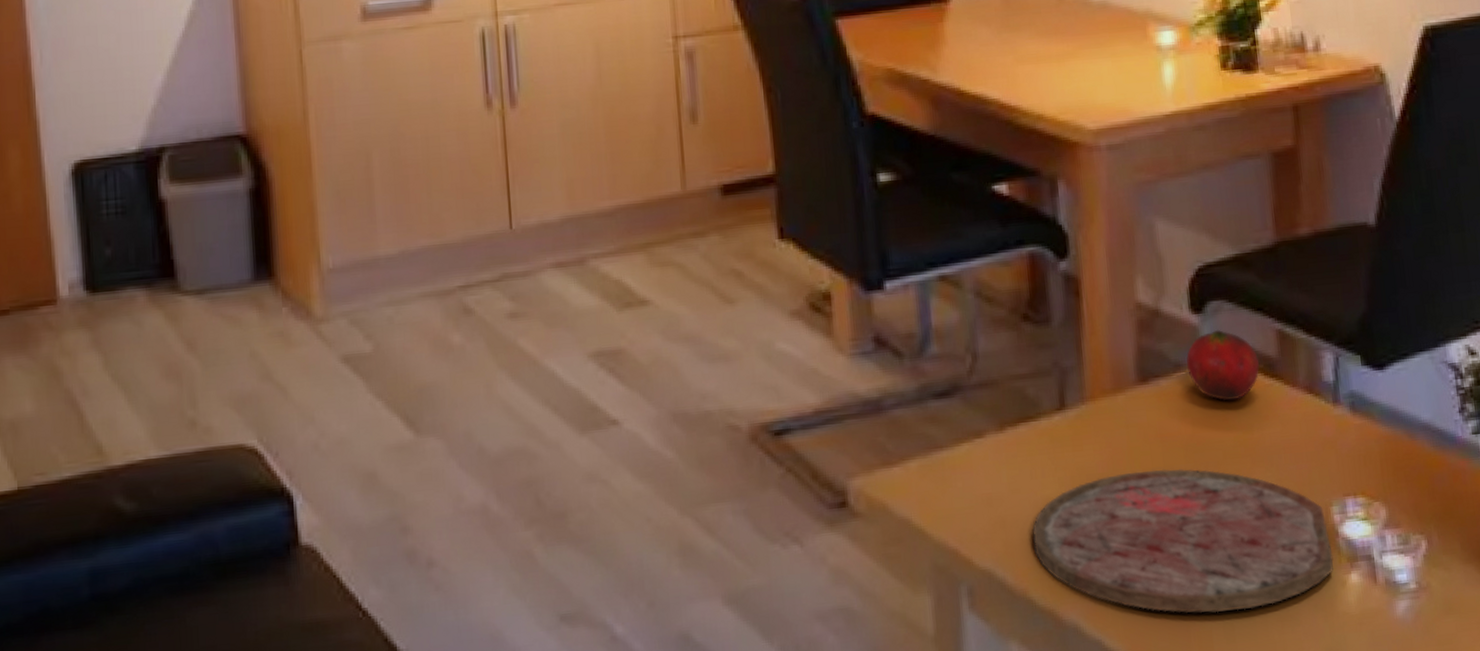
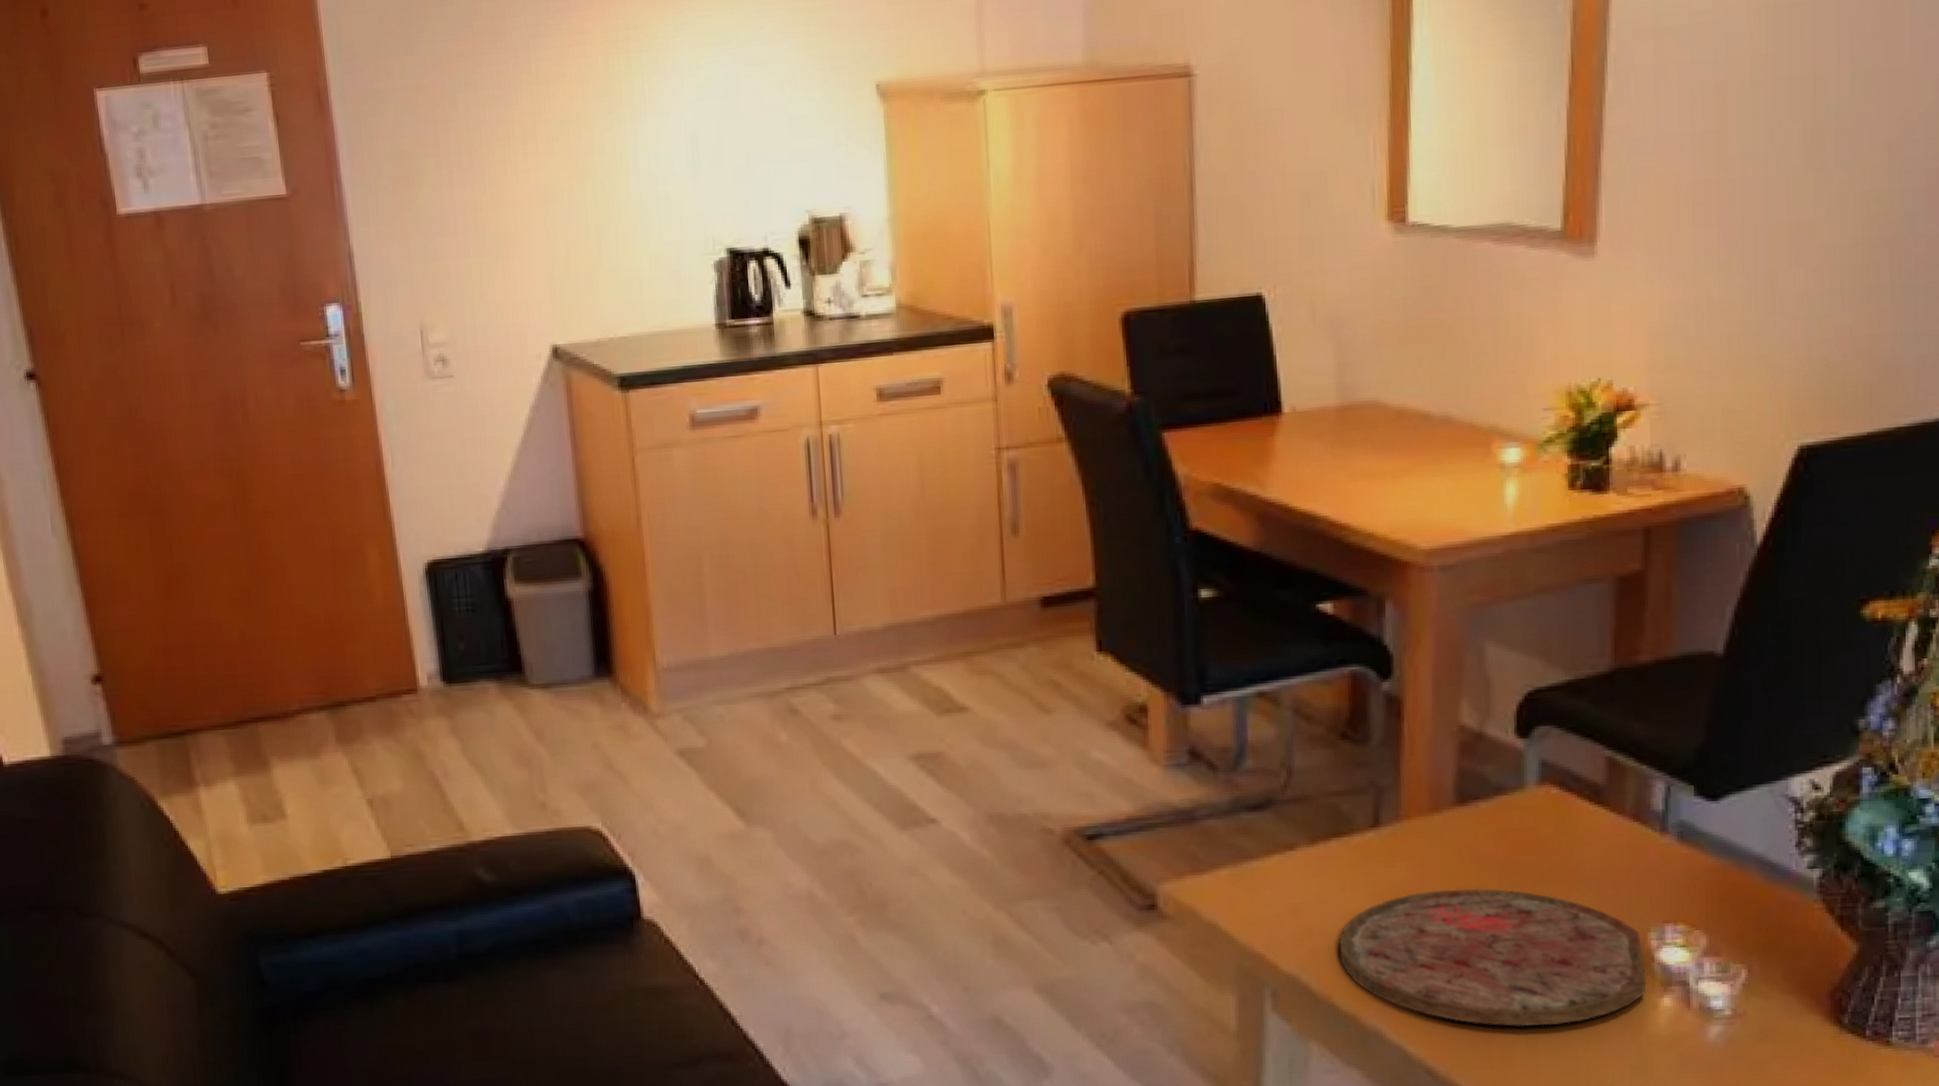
fruit: present [1186,329,1259,401] -> none [1508,754,1585,825]

